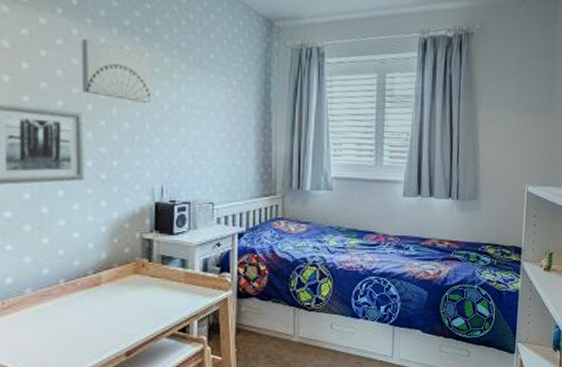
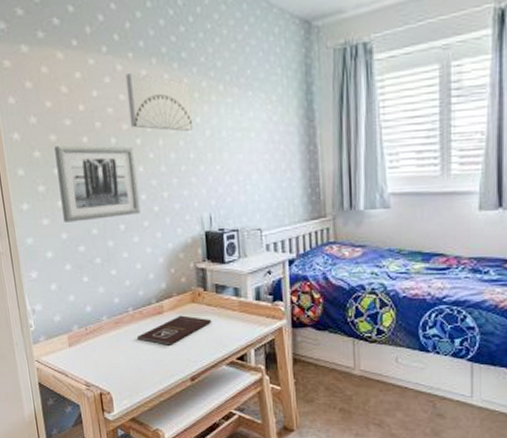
book: none [66,287,155,319] -> present [136,315,212,345]

